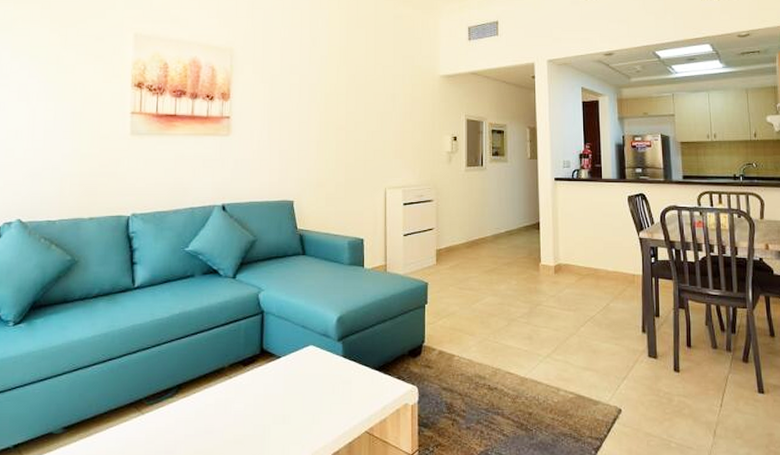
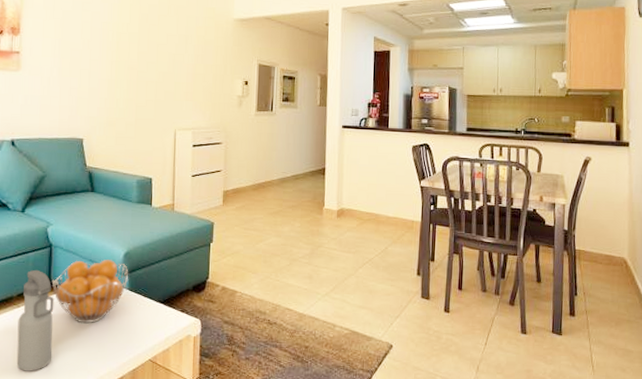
water bottle: none [228,338,267,447] -> present [16,269,54,371]
fruit basket: none [264,325,341,394] -> present [51,260,128,324]

